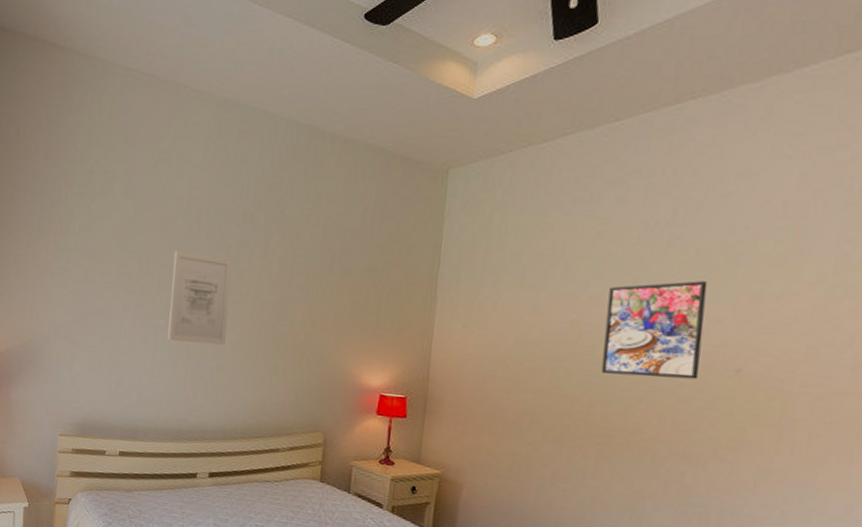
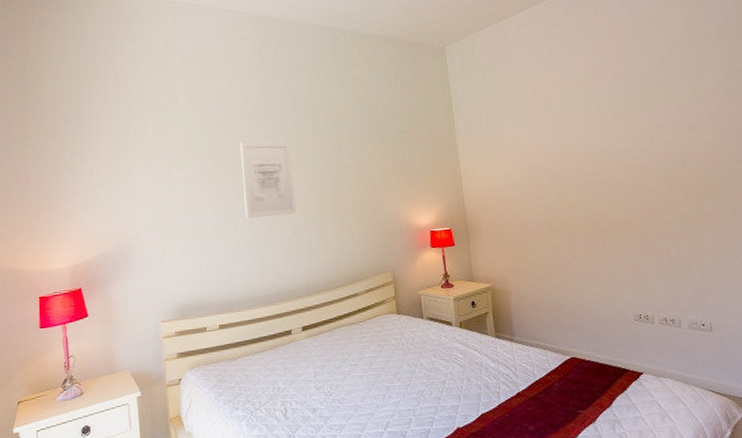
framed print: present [601,281,708,380] -> none [581,101,658,181]

